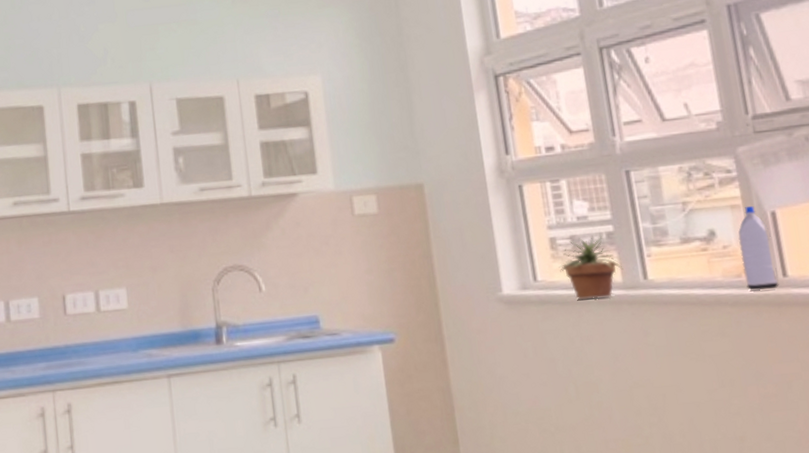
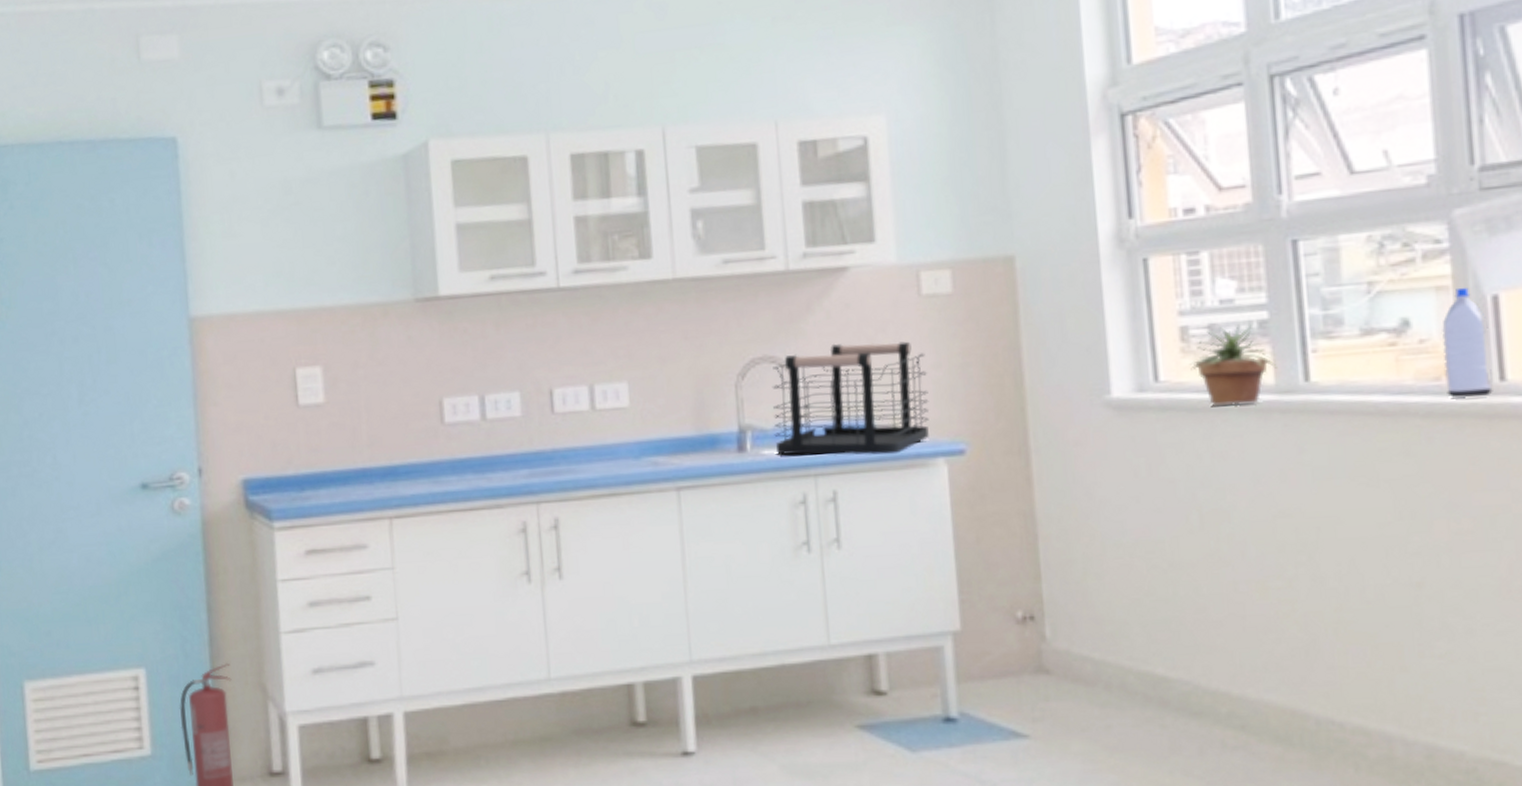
dish rack: none [241,252,366,347] -> present [772,341,929,456]

